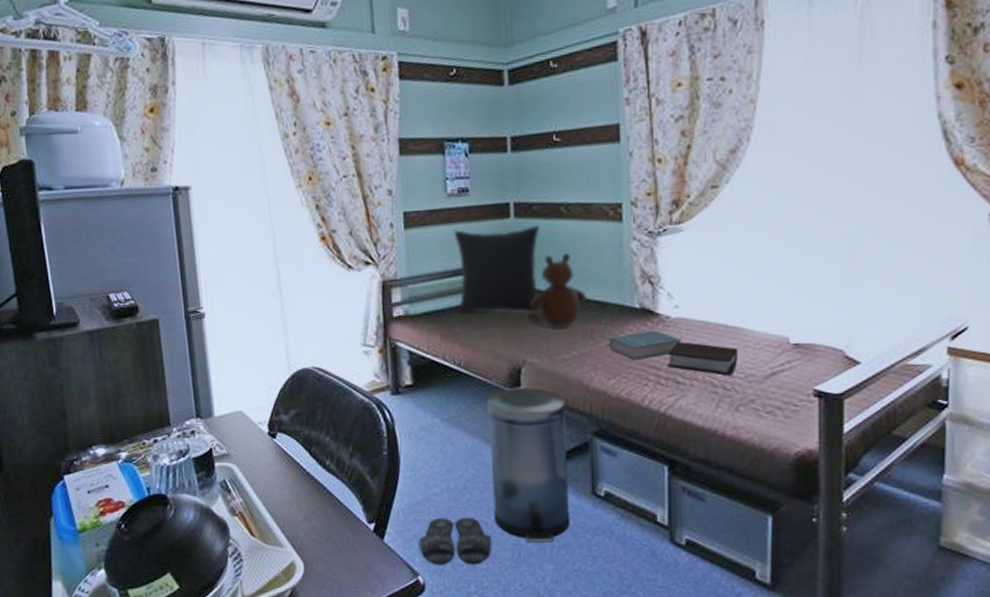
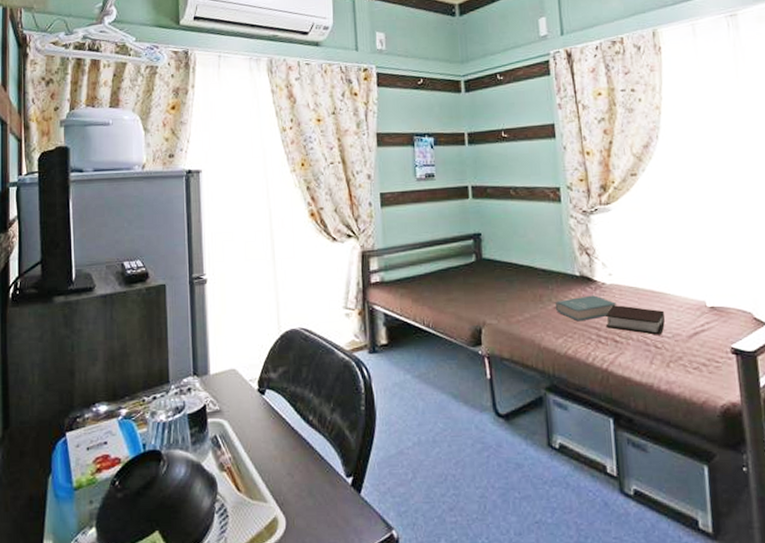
slippers: present [418,517,491,565] -> none [393,469,459,519]
pillow: present [453,225,541,313] -> none [422,205,496,279]
pedal bin: present [486,388,570,543] -> none [452,347,530,495]
teddy bear: present [526,253,588,328] -> none [484,229,536,293]

